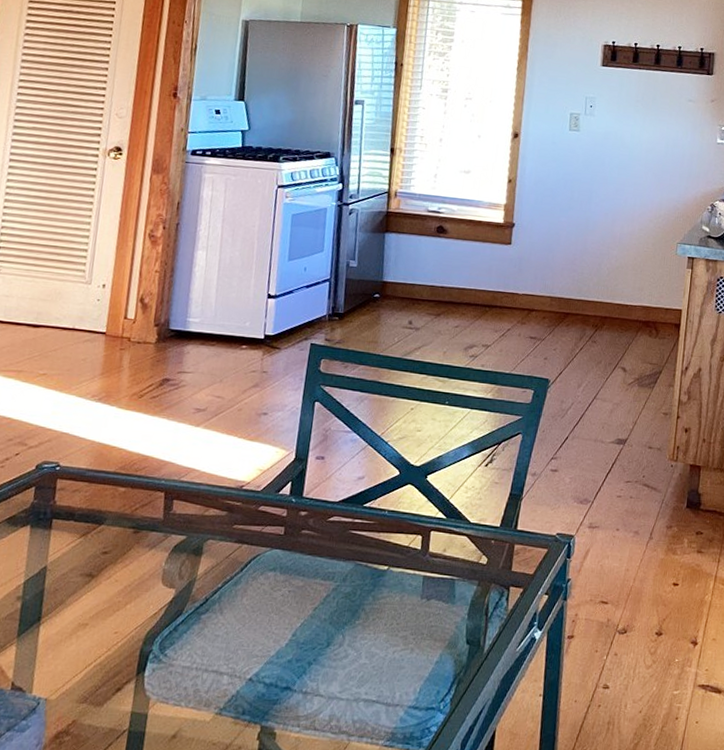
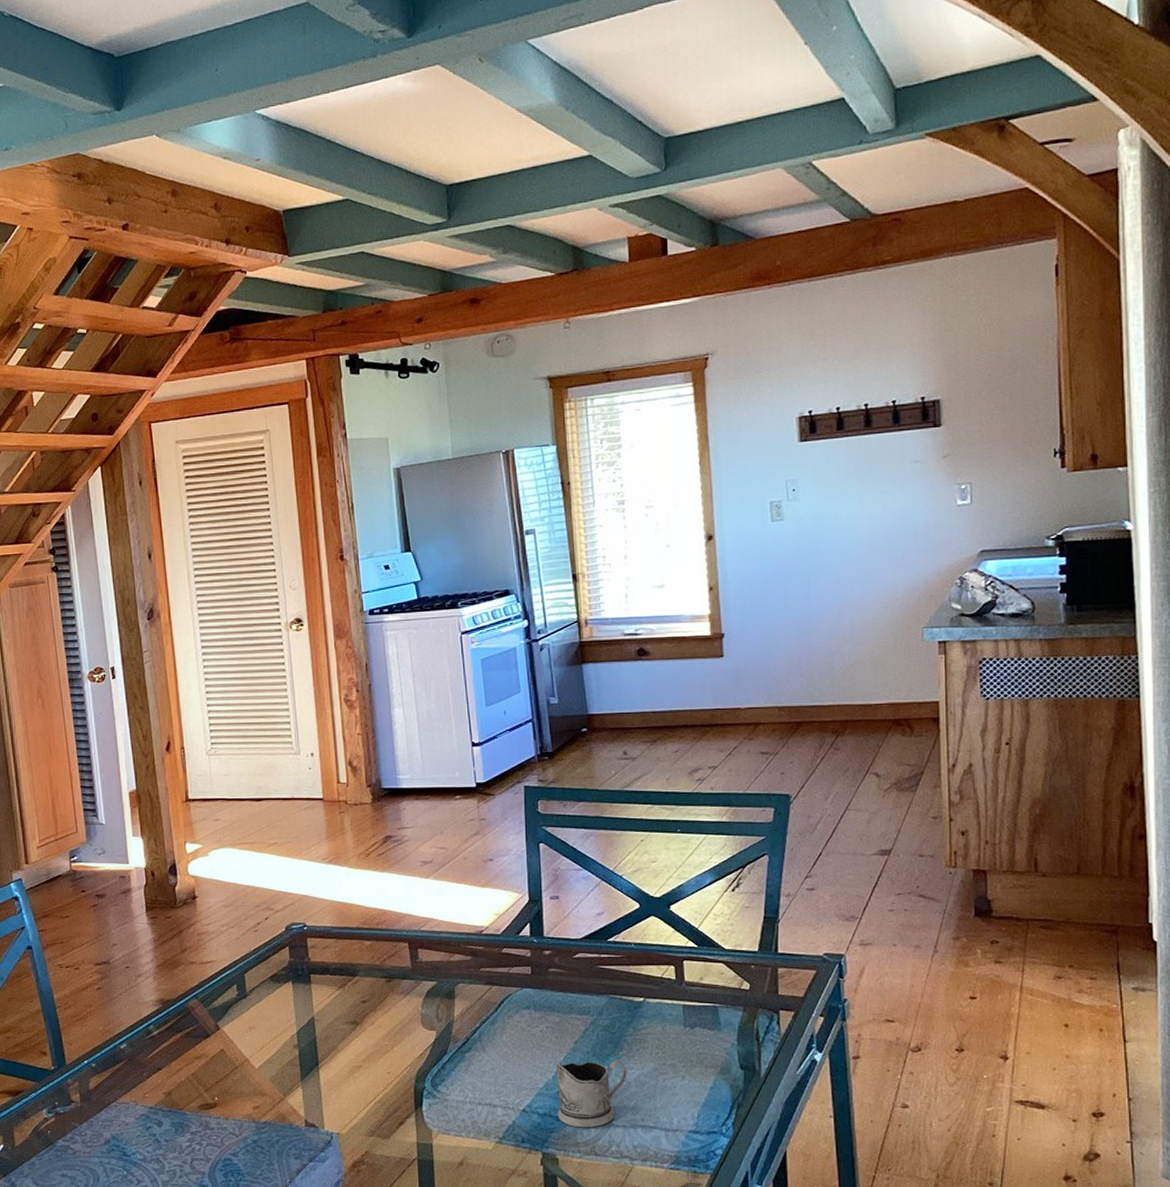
tea glass holder: none [284,629,360,700] -> present [556,1060,627,1128]

